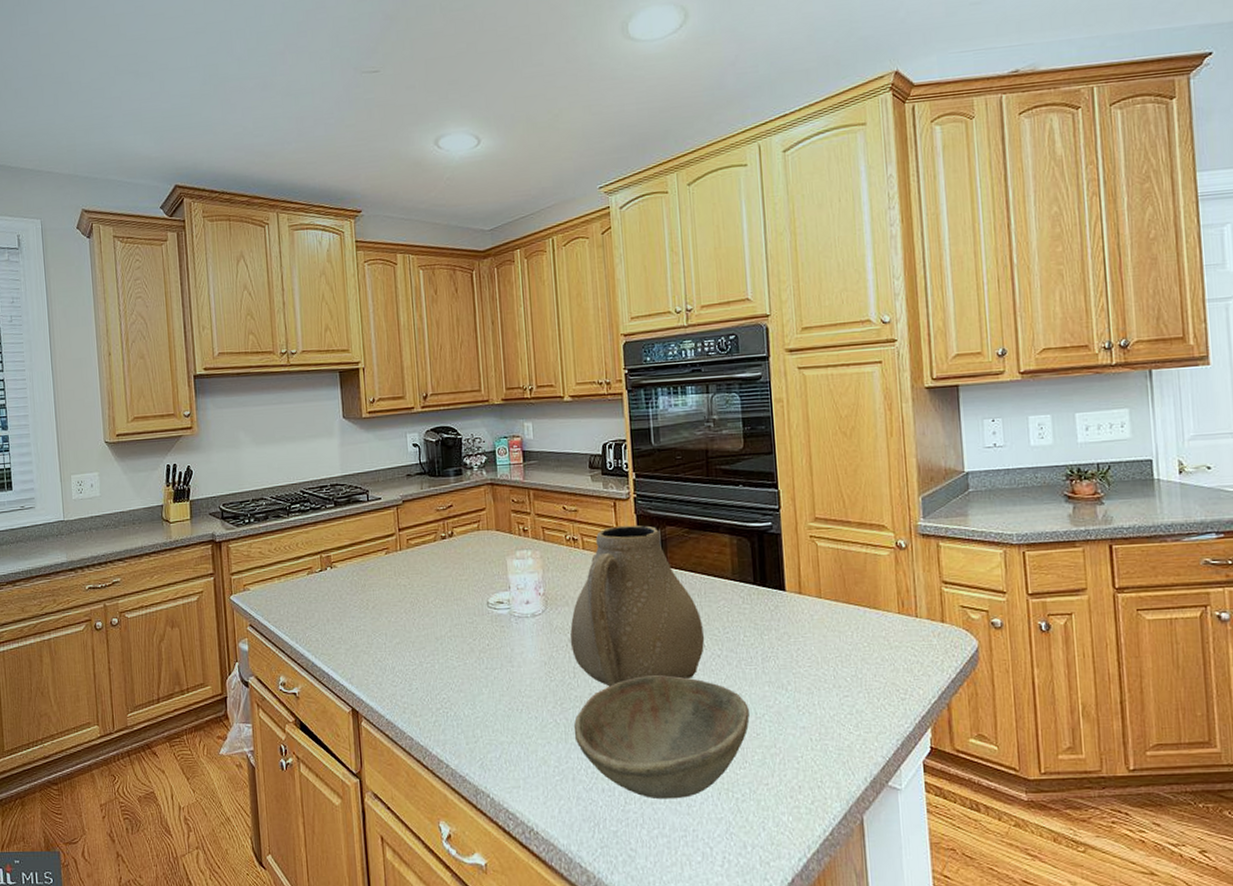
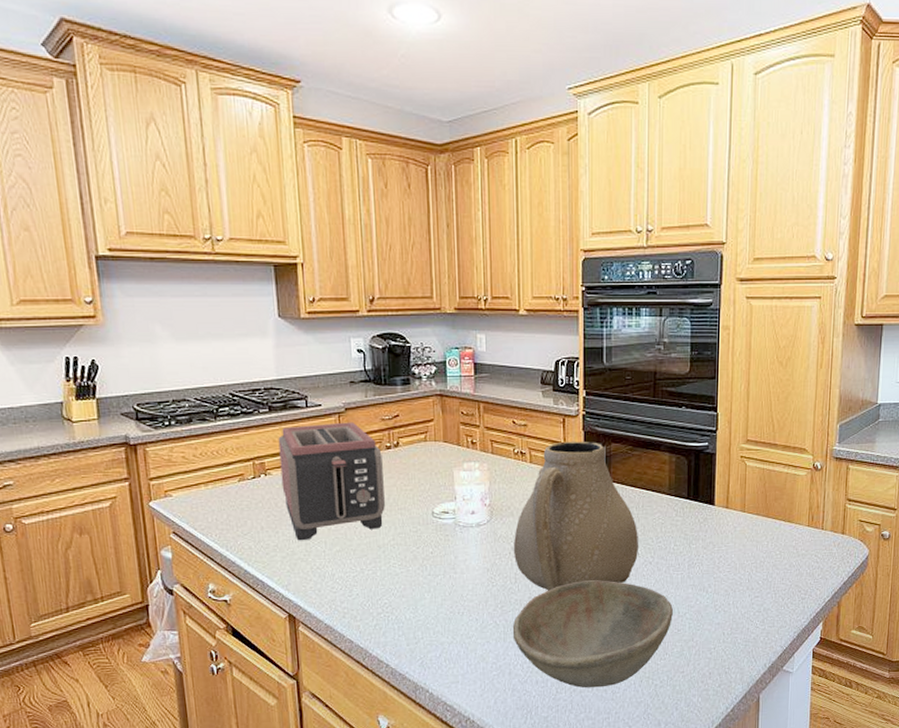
toaster: none [342,513,442,633] -> present [278,422,385,541]

